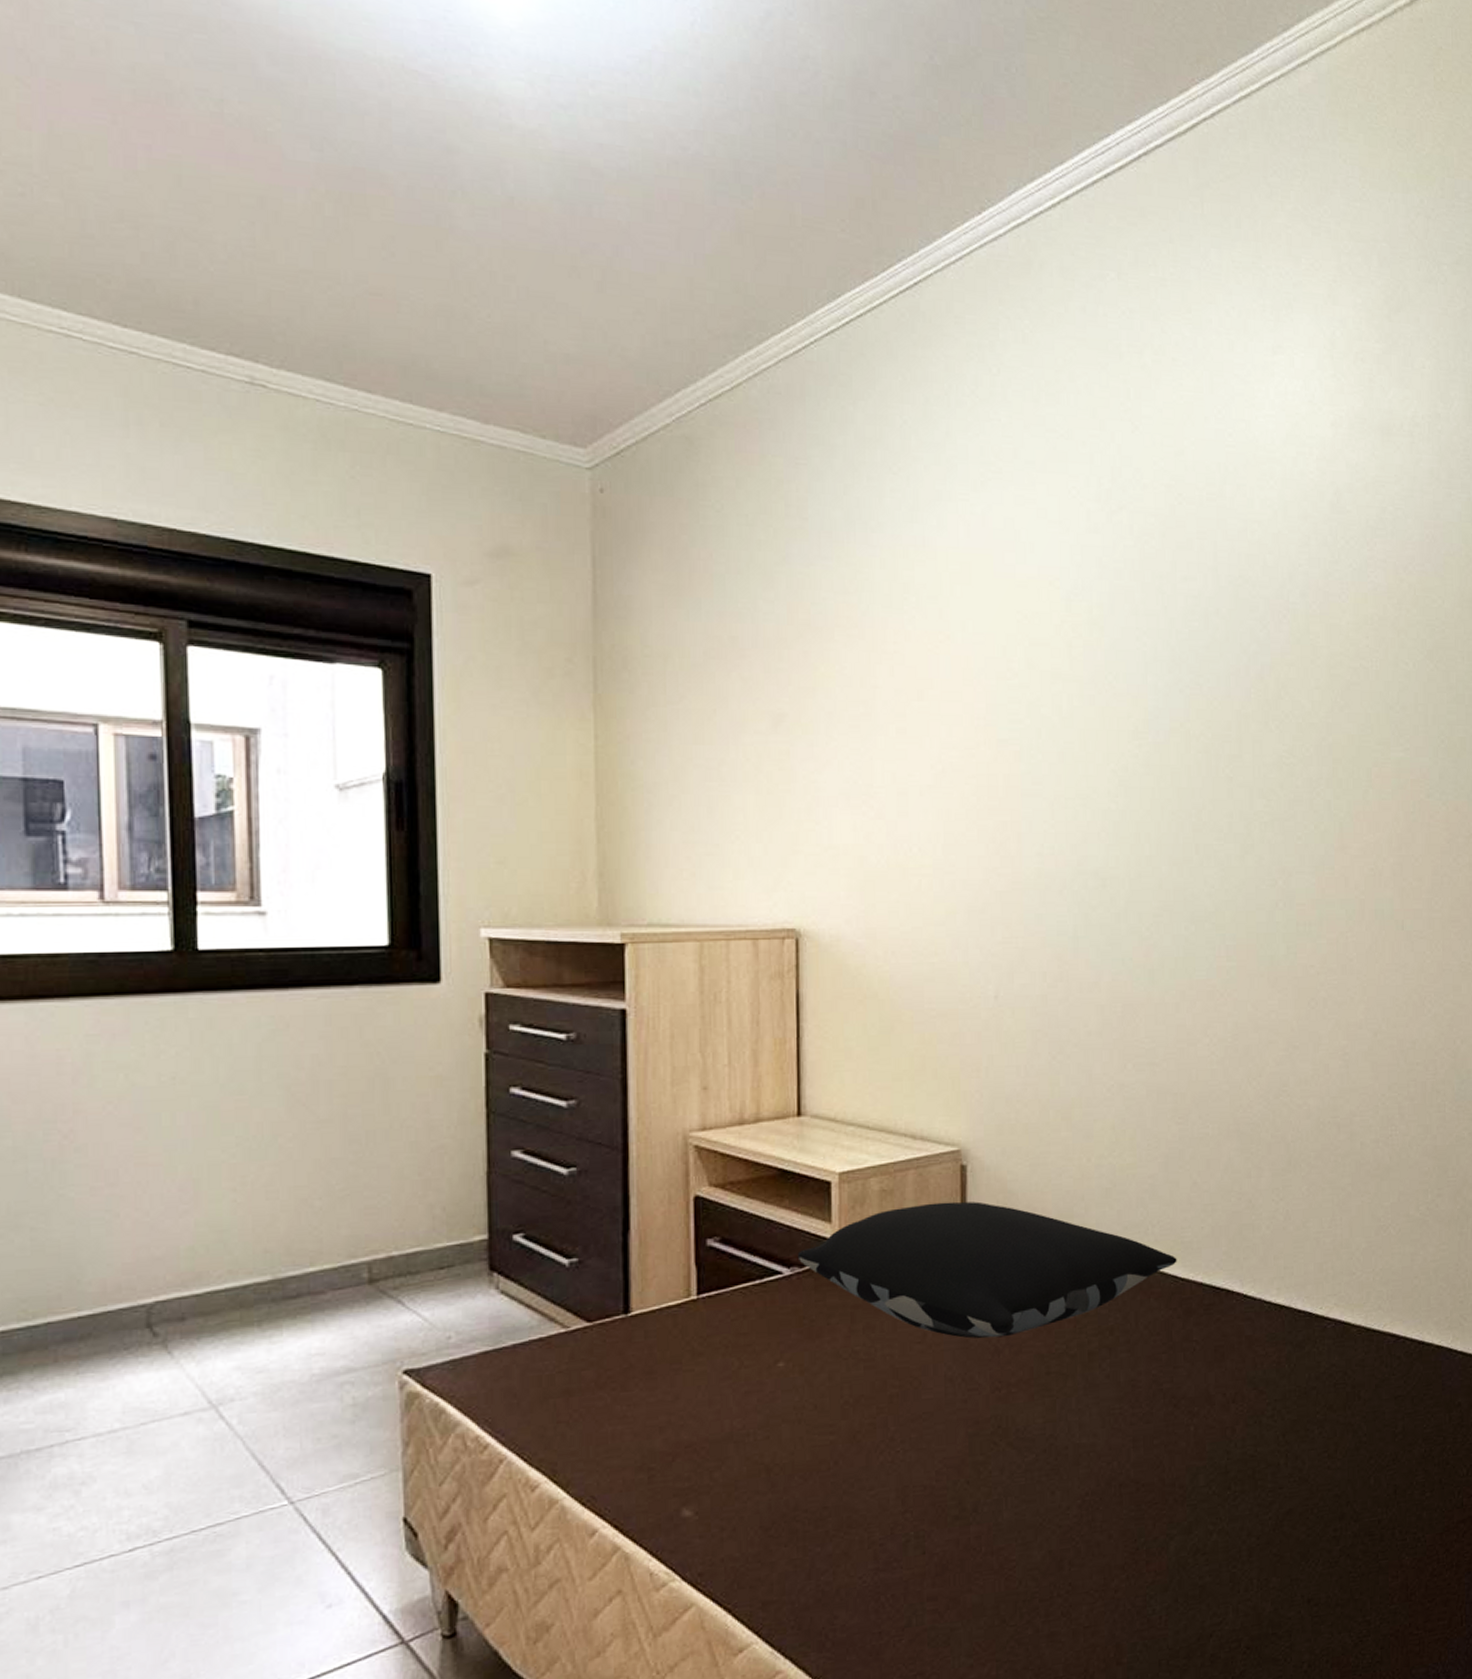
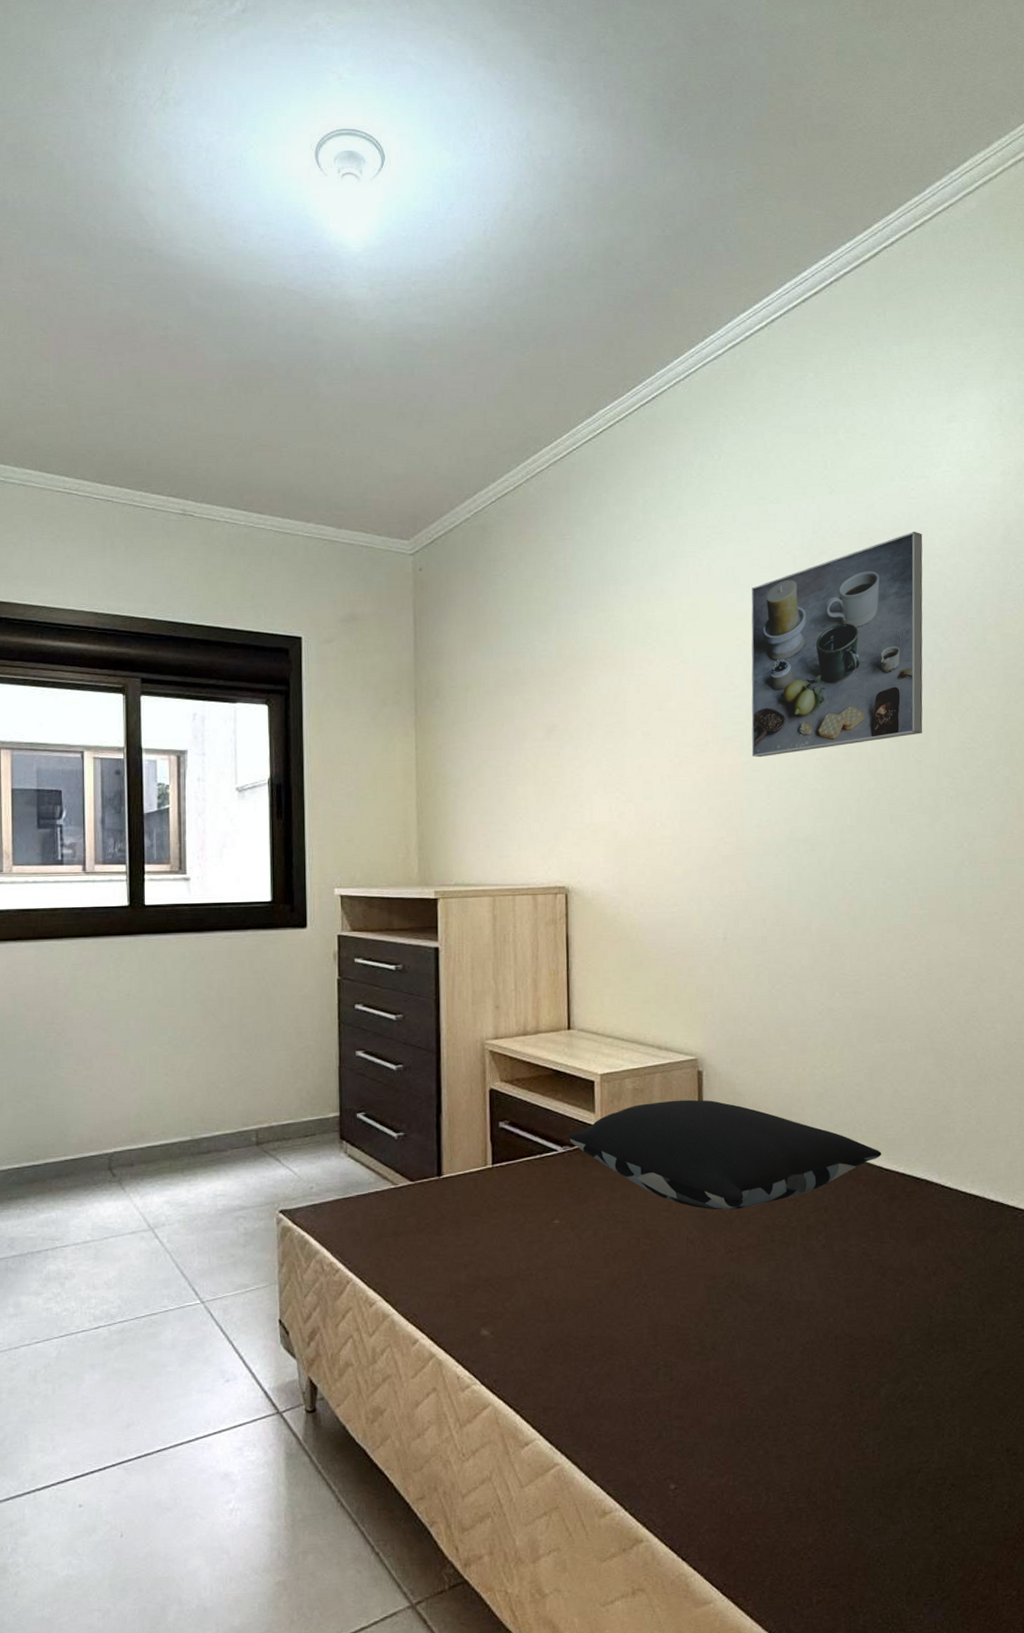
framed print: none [1032,488,1241,767] -> present [751,531,923,758]

